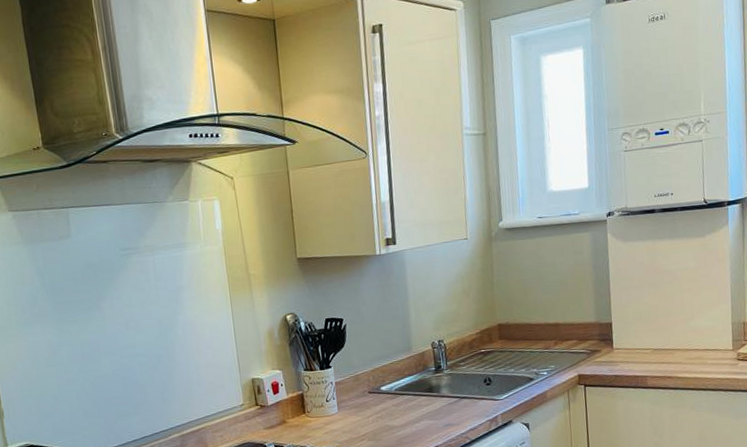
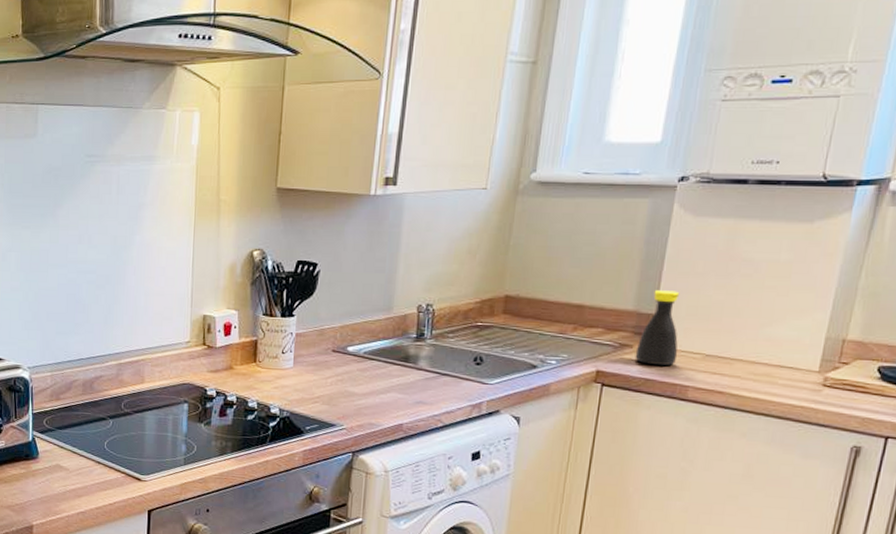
bottle: none [603,302,634,364] -> present [635,290,680,366]

